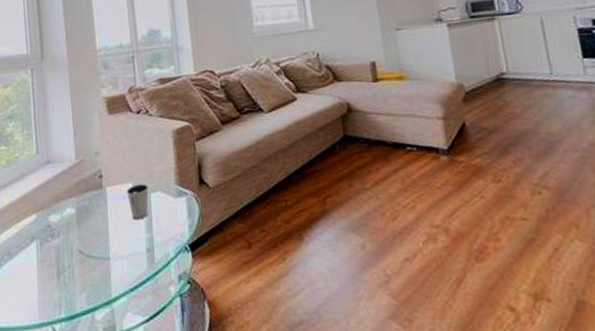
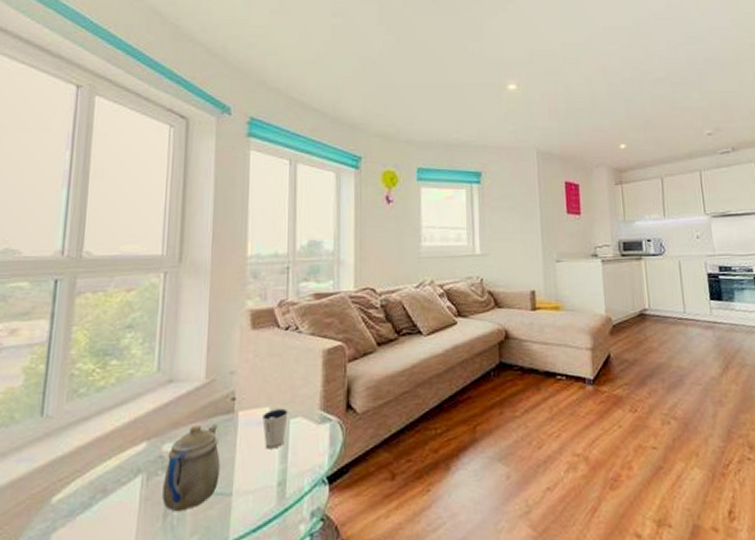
teapot: none [53,197,98,272] -> present [162,423,220,512]

